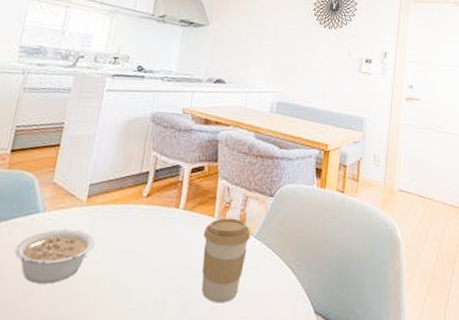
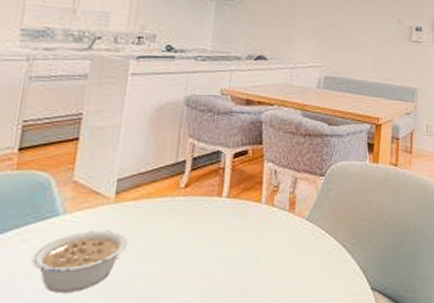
coffee cup: present [201,218,251,303] -> none [250,202,302,292]

